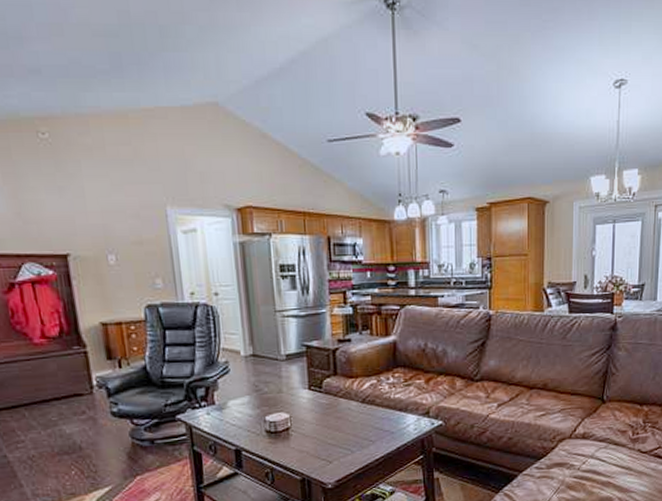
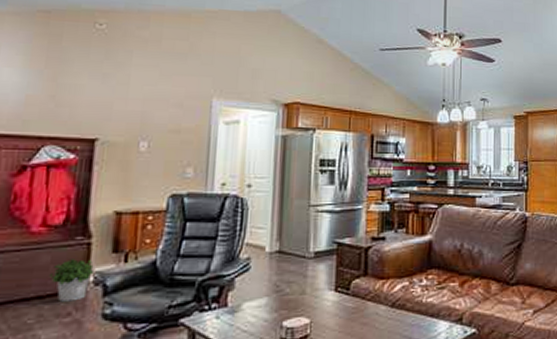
potted plant: none [59,366,97,402] -> present [49,259,95,302]

